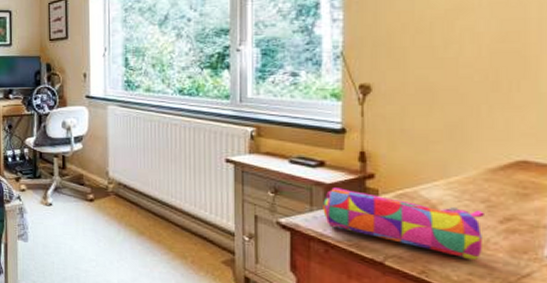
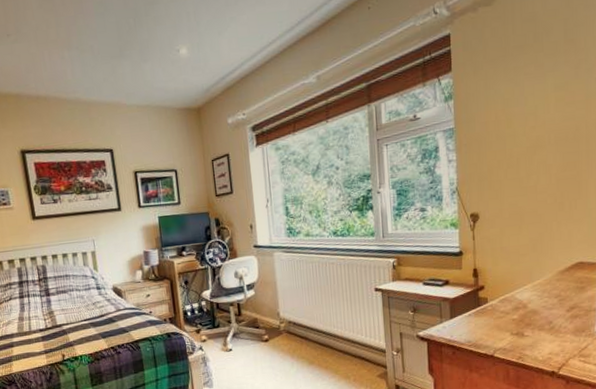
pencil case: present [323,188,486,261] -> none [449,300,558,343]

